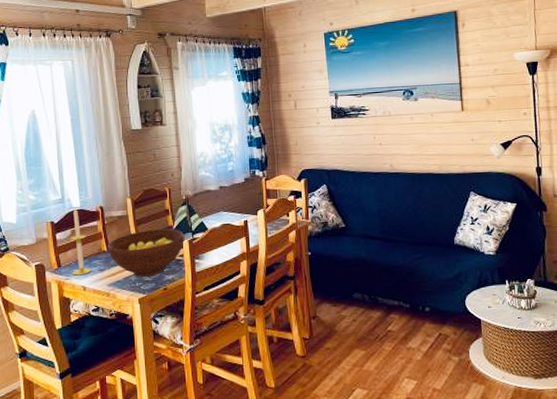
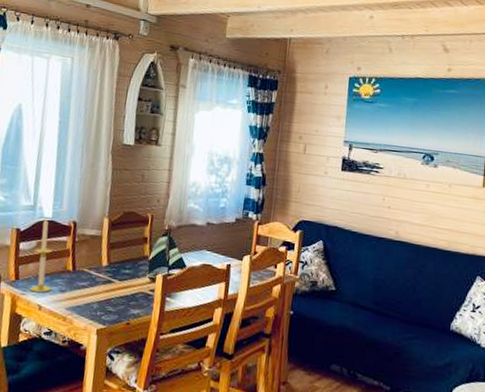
fruit bowl: present [108,228,184,277] -> none [73,255,159,308]

